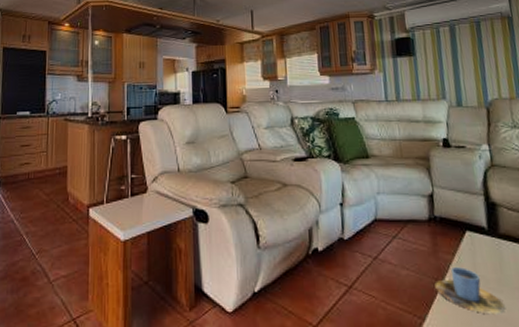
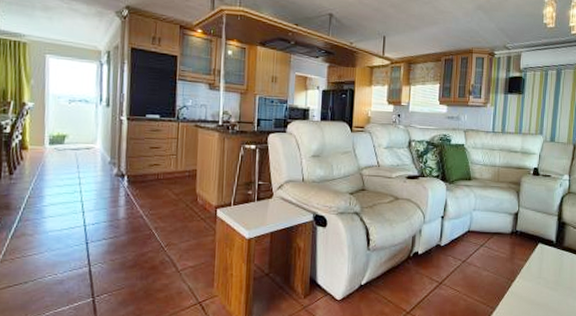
cup: present [435,267,505,315] -> none [507,271,557,307]

